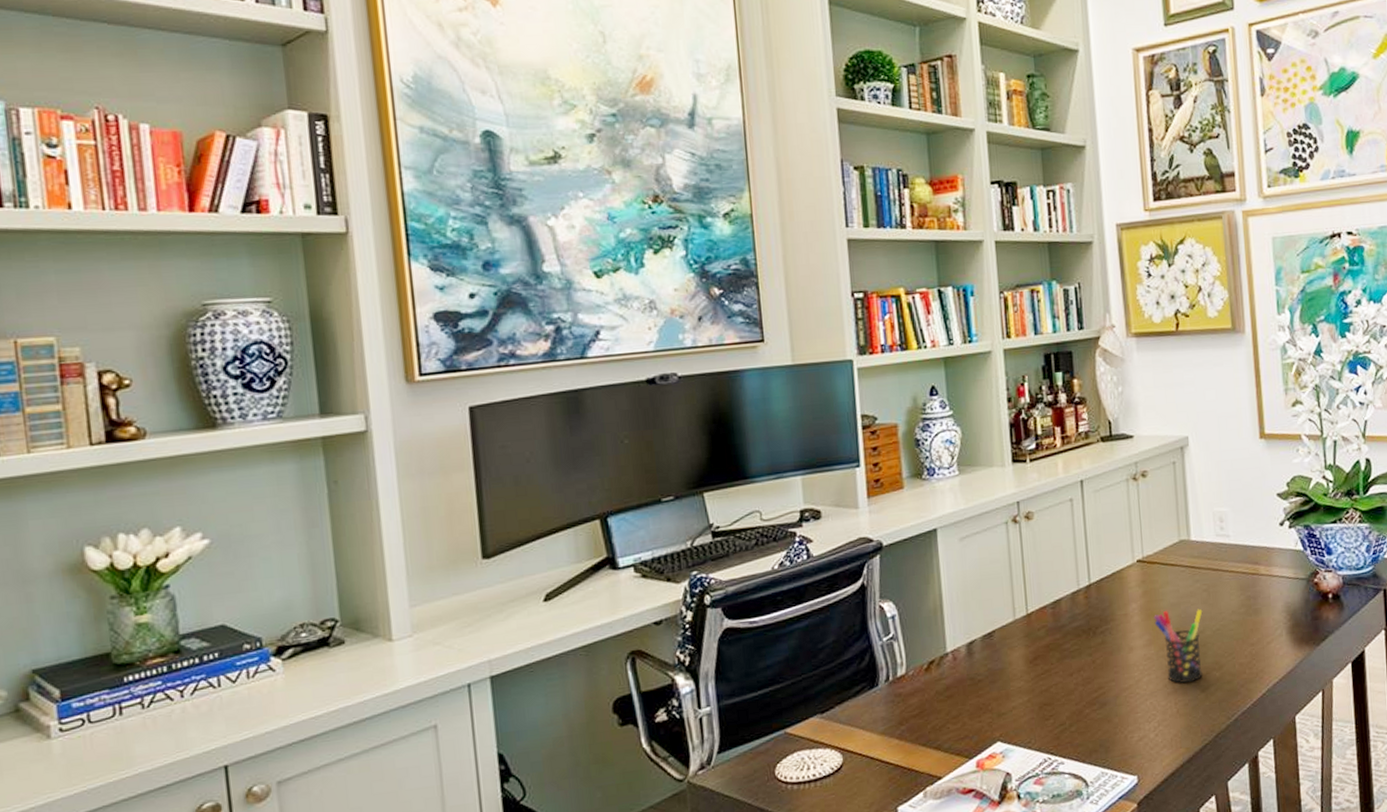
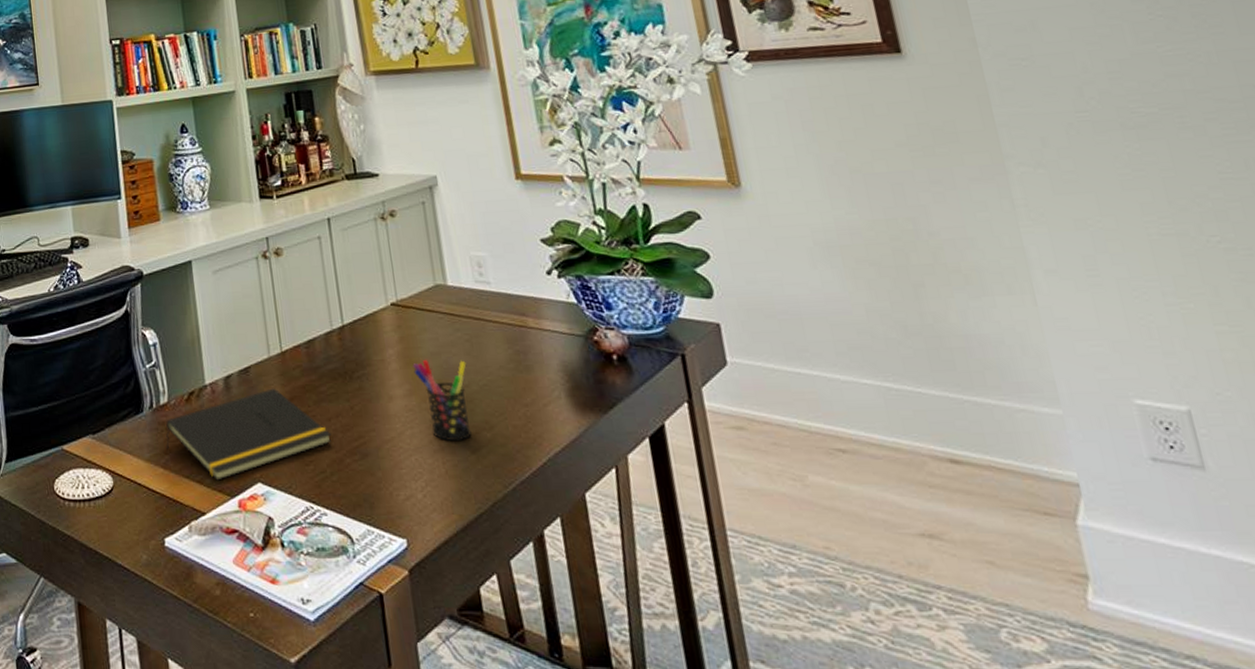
notepad: none [902,650,1073,745] -> present [165,388,332,481]

